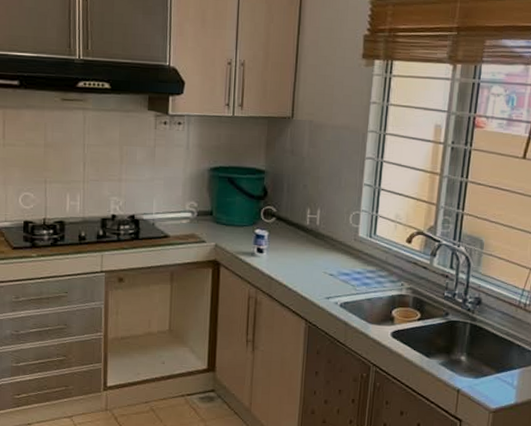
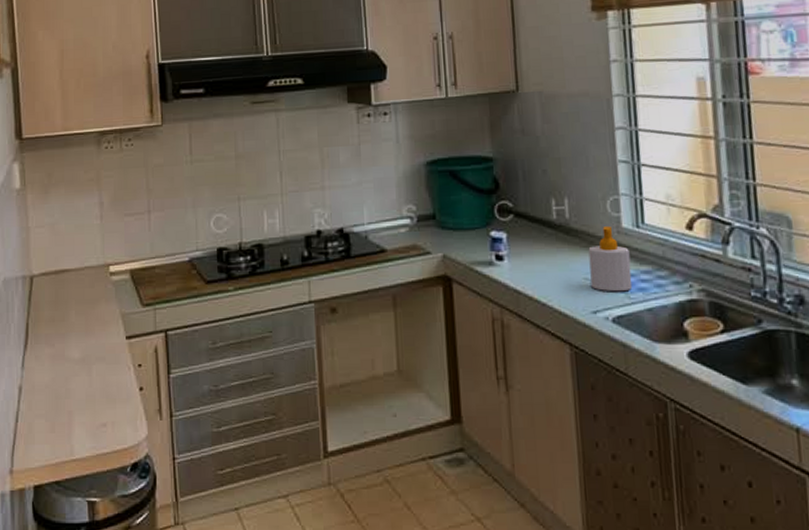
soap bottle: none [328,234,361,285] -> present [588,226,633,292]

